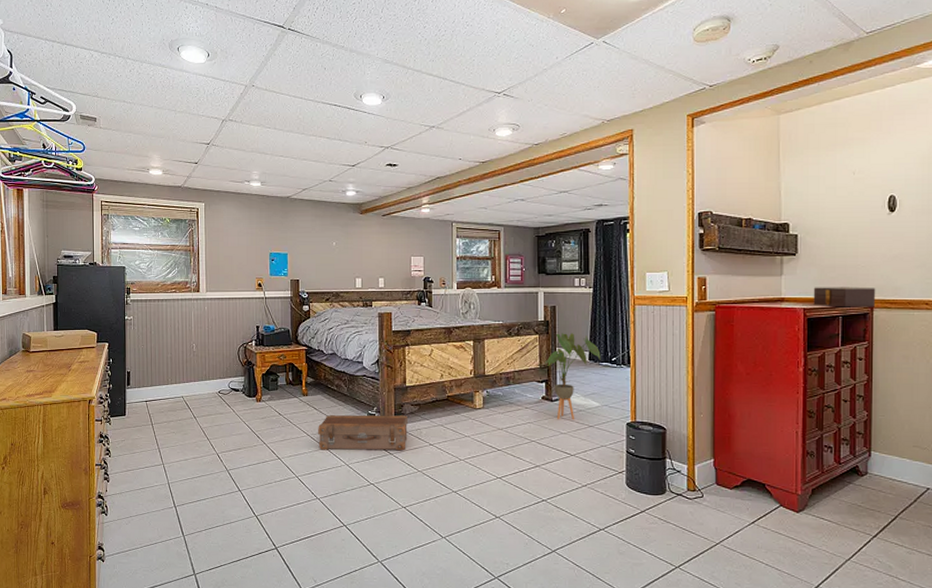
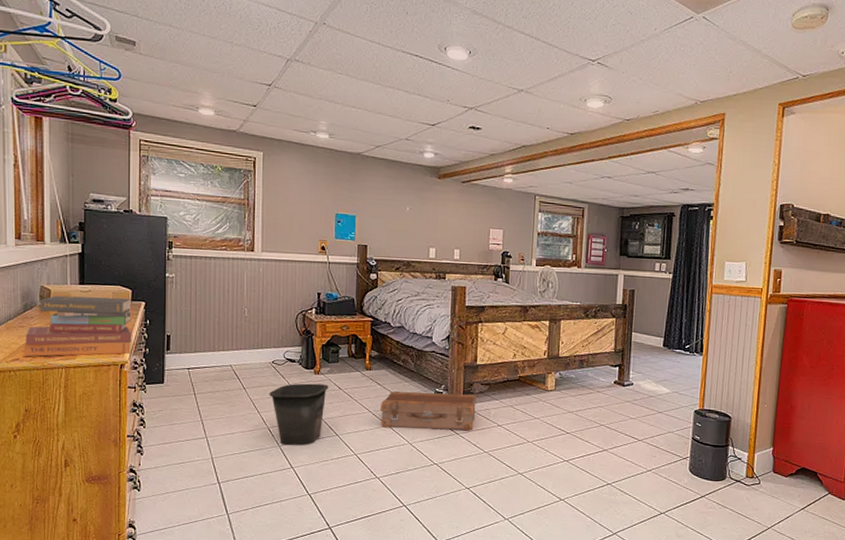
books: none [9,340,98,397] -> present [23,295,132,357]
waste bin: none [217,410,270,469] -> present [269,383,329,445]
house plant: present [545,333,601,421] -> none [620,317,675,406]

